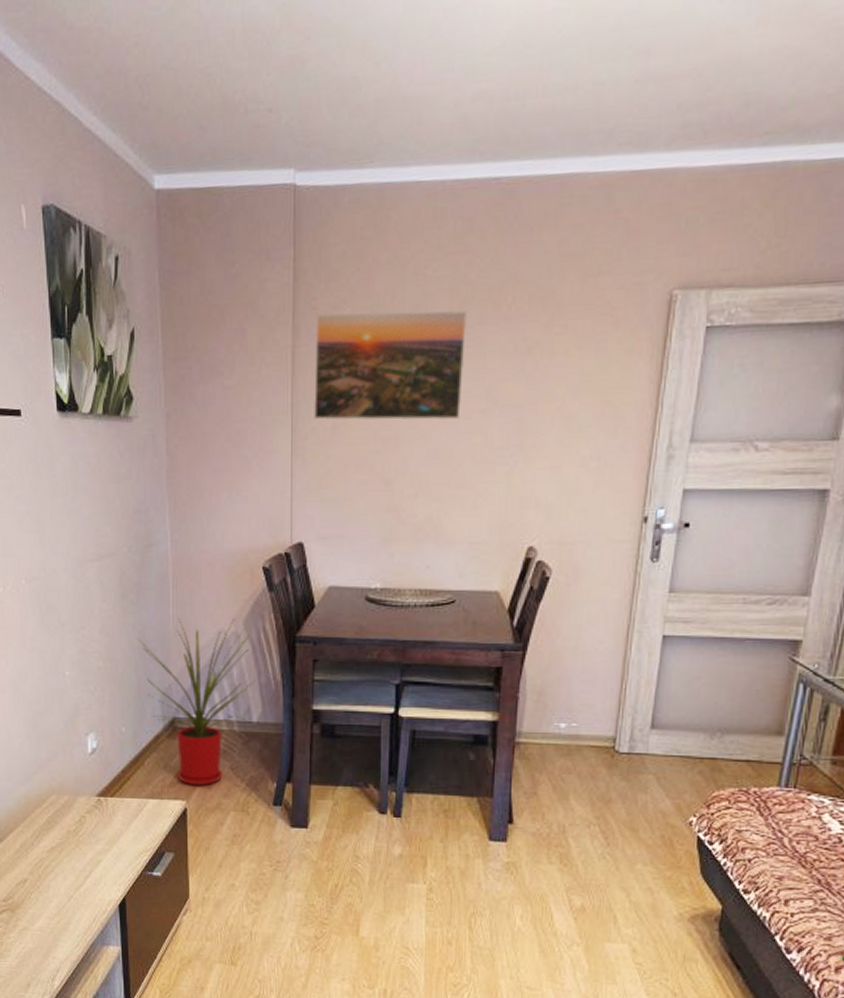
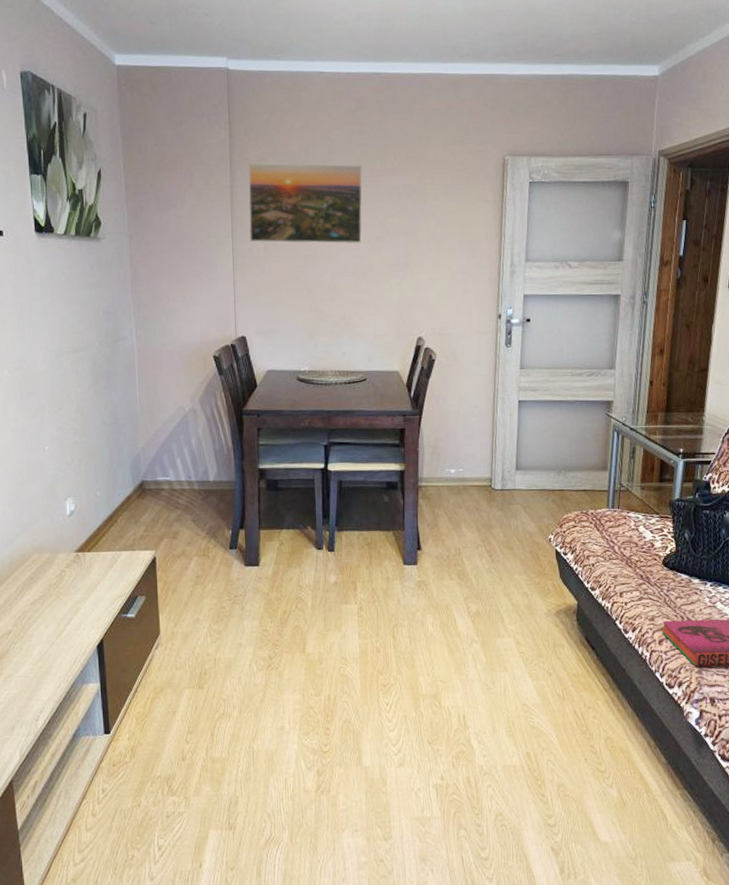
house plant: present [139,618,256,785] -> none [110,397,212,537]

